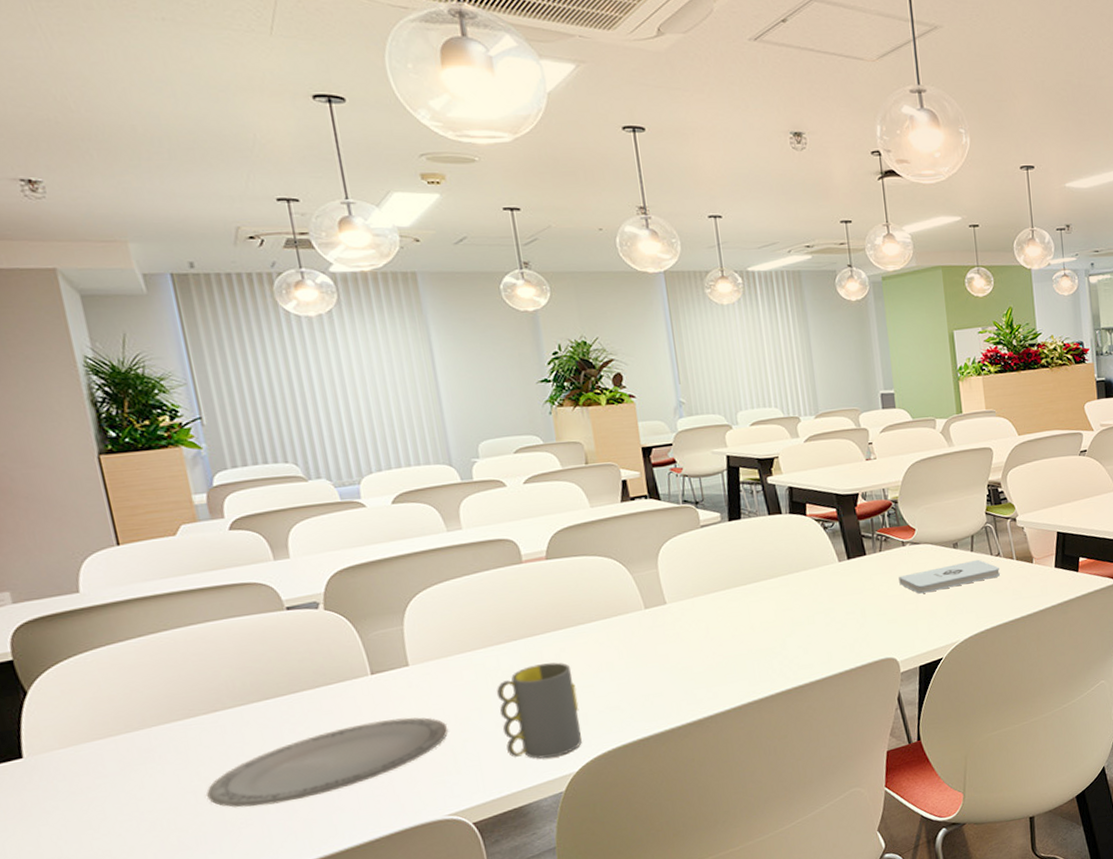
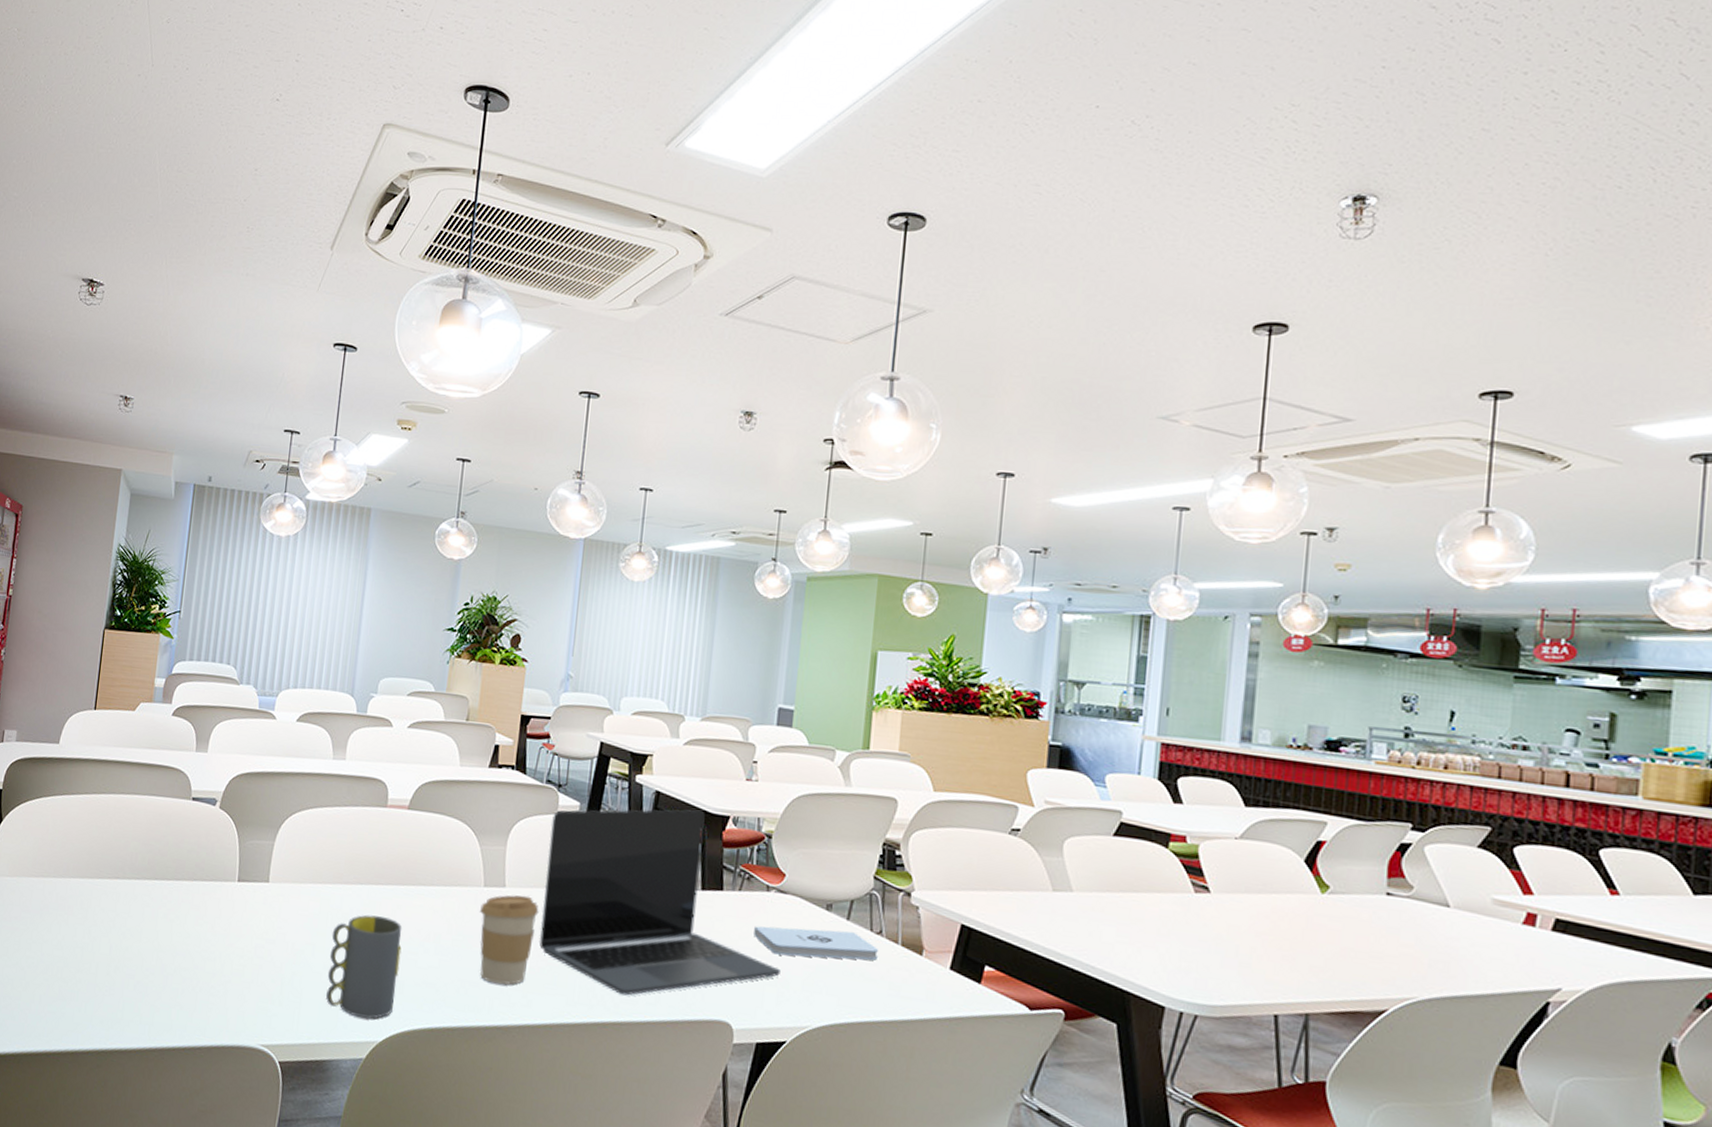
plate: present [206,717,449,808] -> none [90,926,284,986]
coffee cup: none [646,605,706,689] -> present [480,895,539,985]
laptop: none [697,494,927,663] -> present [539,809,780,996]

